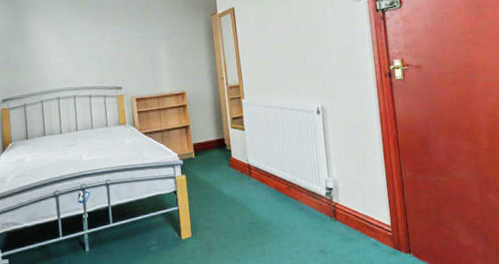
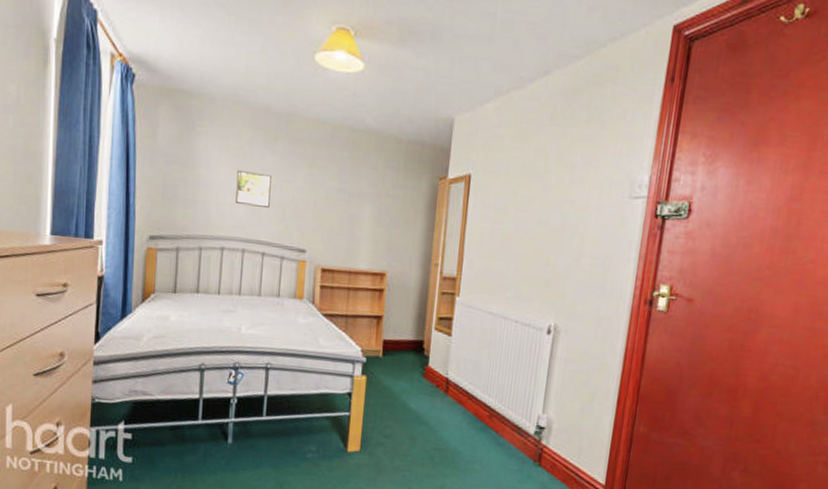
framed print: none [61,37,89,63] -> present [236,169,272,208]

